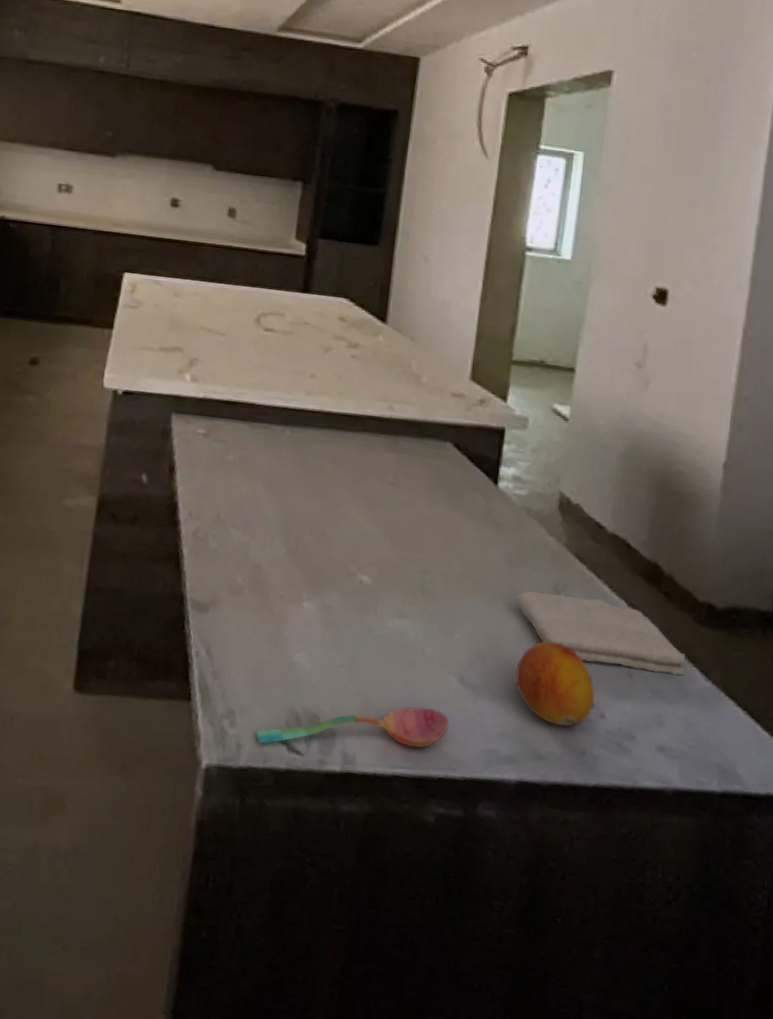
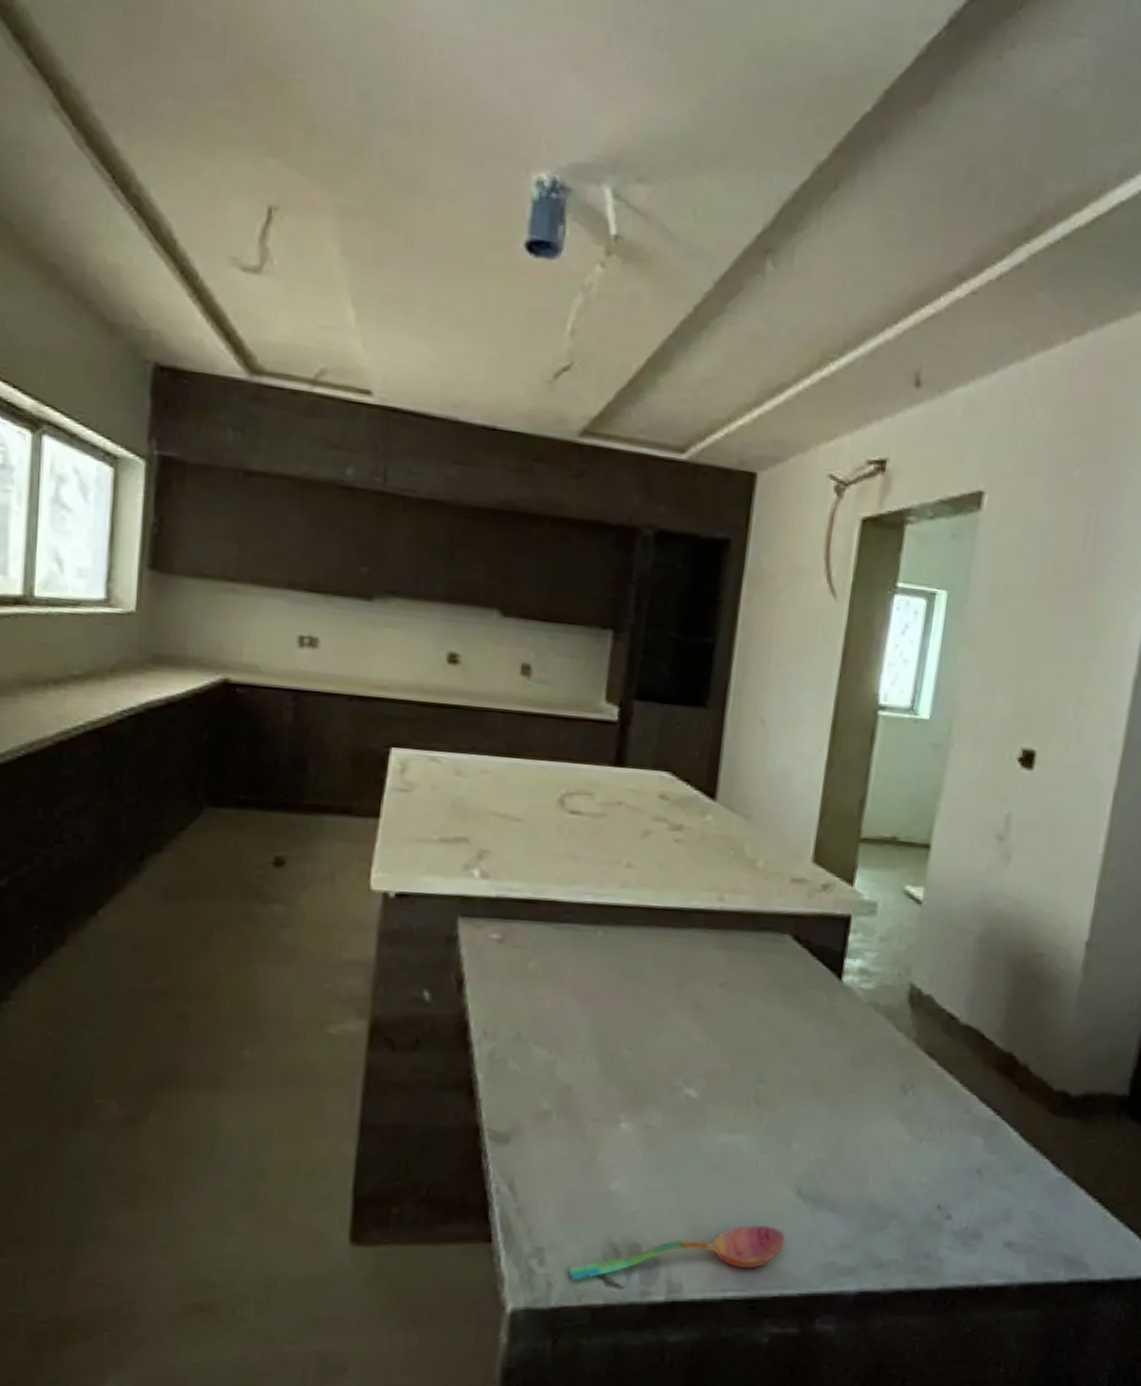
washcloth: present [515,591,686,677] -> none [859,1092,1037,1170]
fruit: present [515,641,595,727] -> none [857,1144,942,1232]

